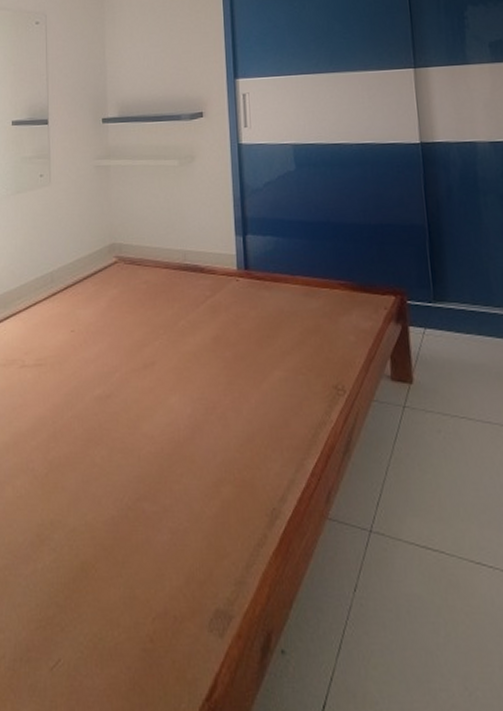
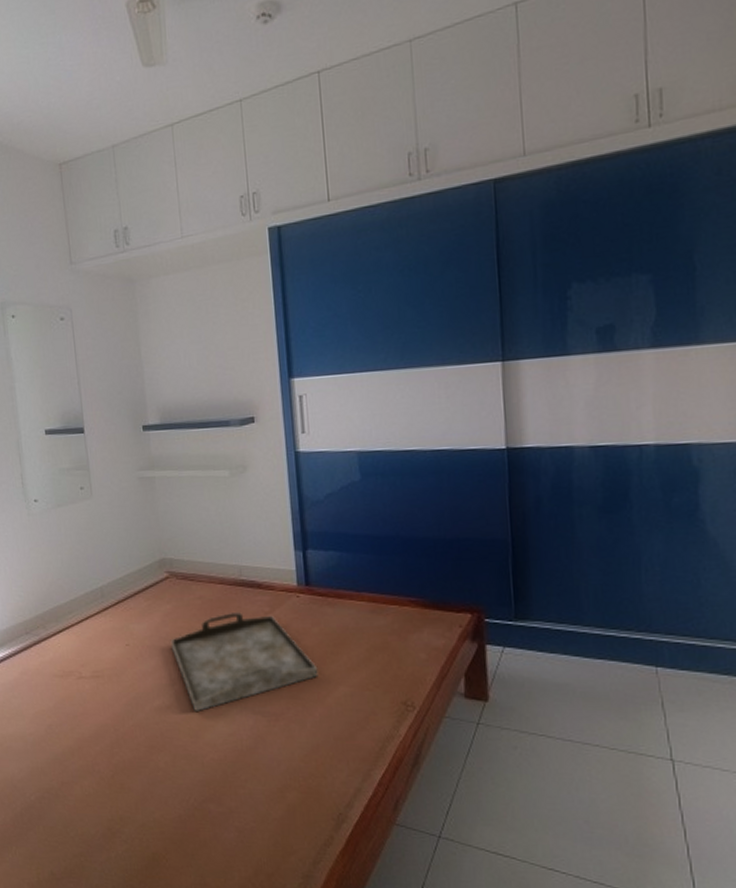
serving tray: none [115,295,255,402] -> present [170,611,319,713]

